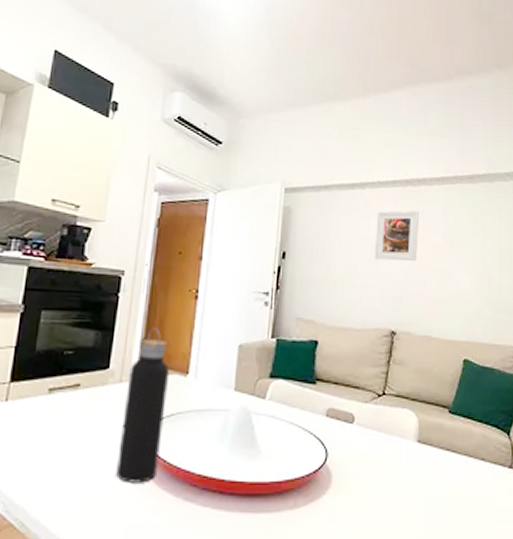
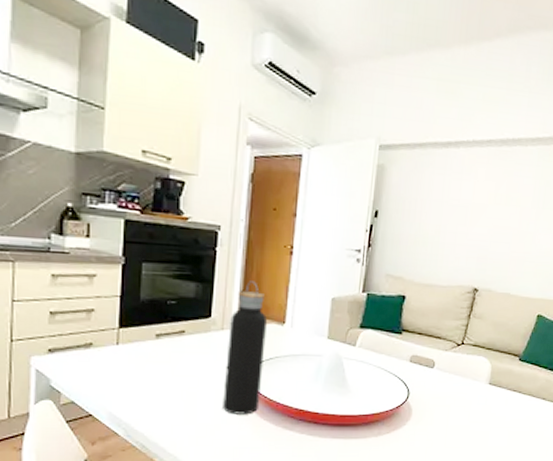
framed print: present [375,210,419,261] -> none [464,171,511,223]

